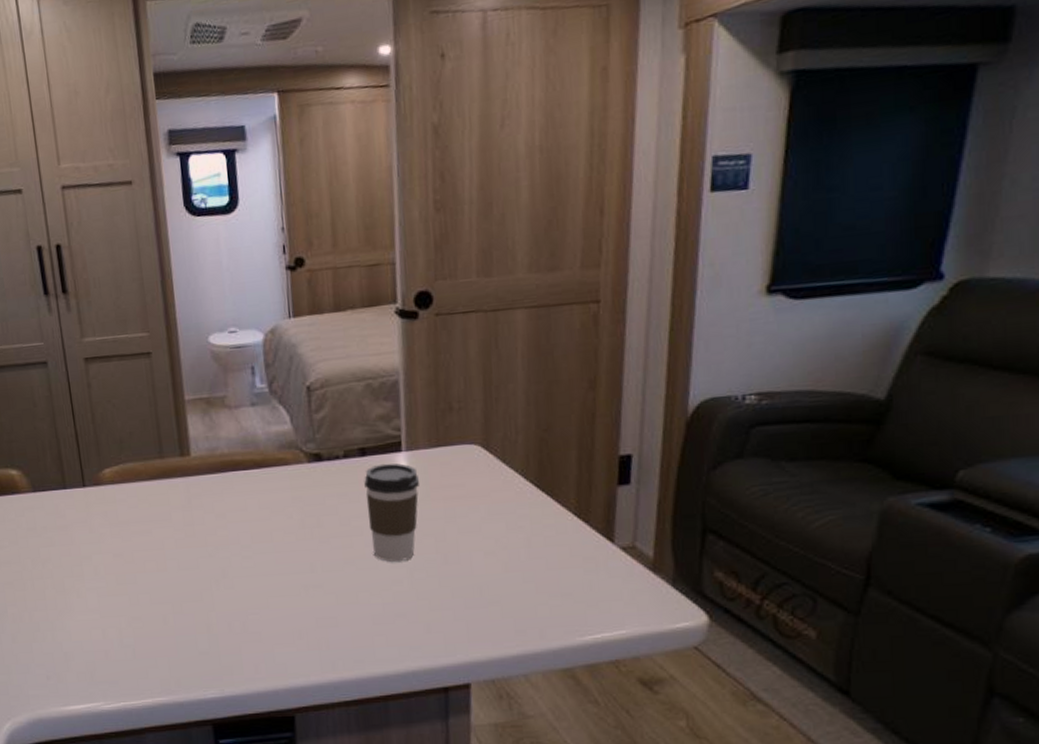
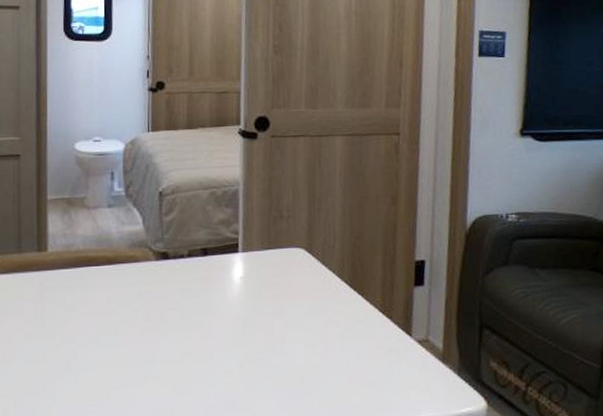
coffee cup: present [364,463,420,563] -> none [204,262,253,354]

